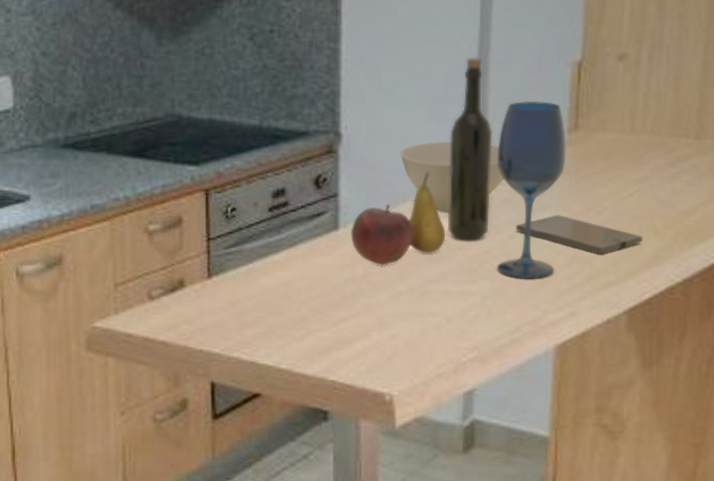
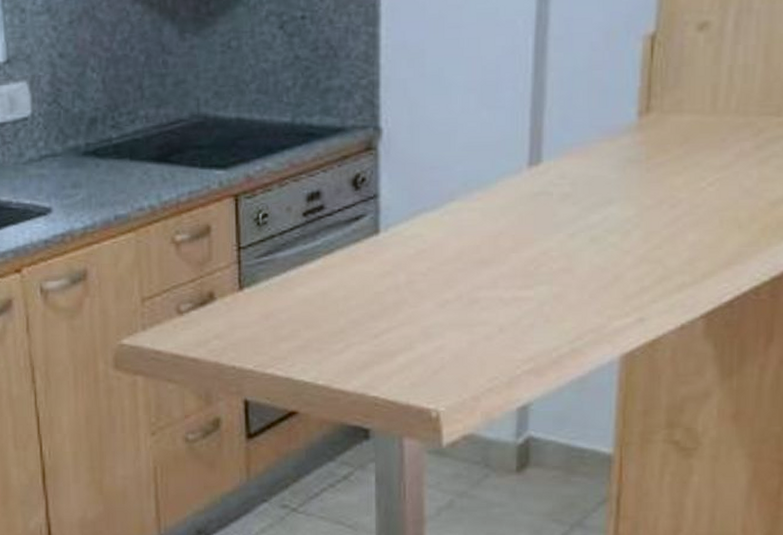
fruit: present [351,203,413,266] -> none [392,203,461,272]
bowl: present [399,140,504,213] -> none [446,130,564,212]
fruit: present [409,173,447,253] -> none [457,167,499,257]
wine bottle: present [446,57,493,241] -> none [498,34,552,242]
wineglass: present [497,100,566,279] -> none [555,81,636,282]
tablet: present [515,214,643,254] -> none [576,209,725,252]

